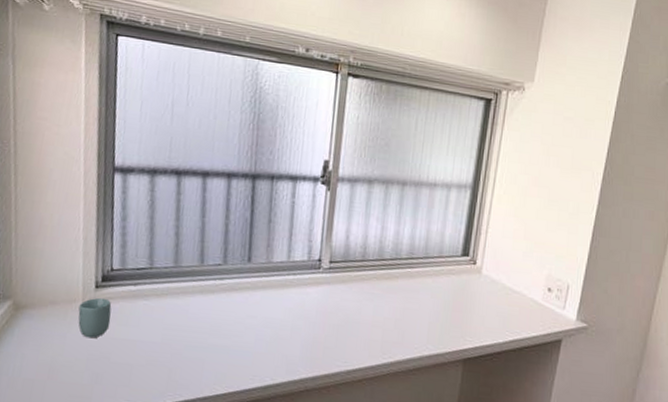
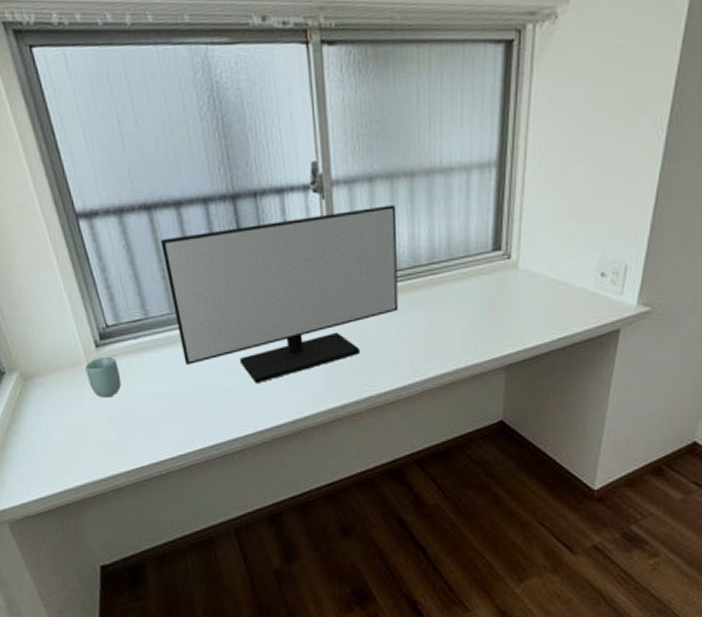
monitor: none [175,200,388,345] -> present [160,205,399,384]

